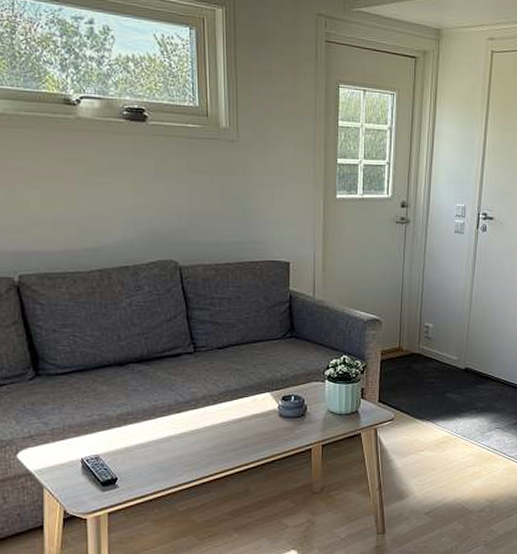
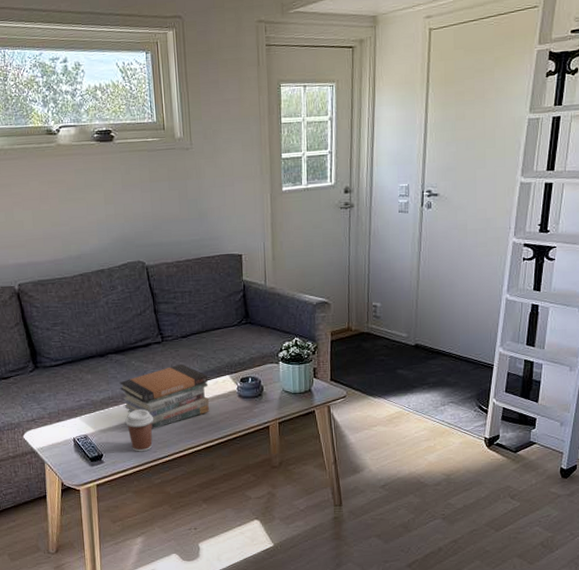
book stack: none [141,378,247,450] -> present [119,364,210,429]
coffee cup: none [146,428,181,476] -> present [125,409,154,452]

